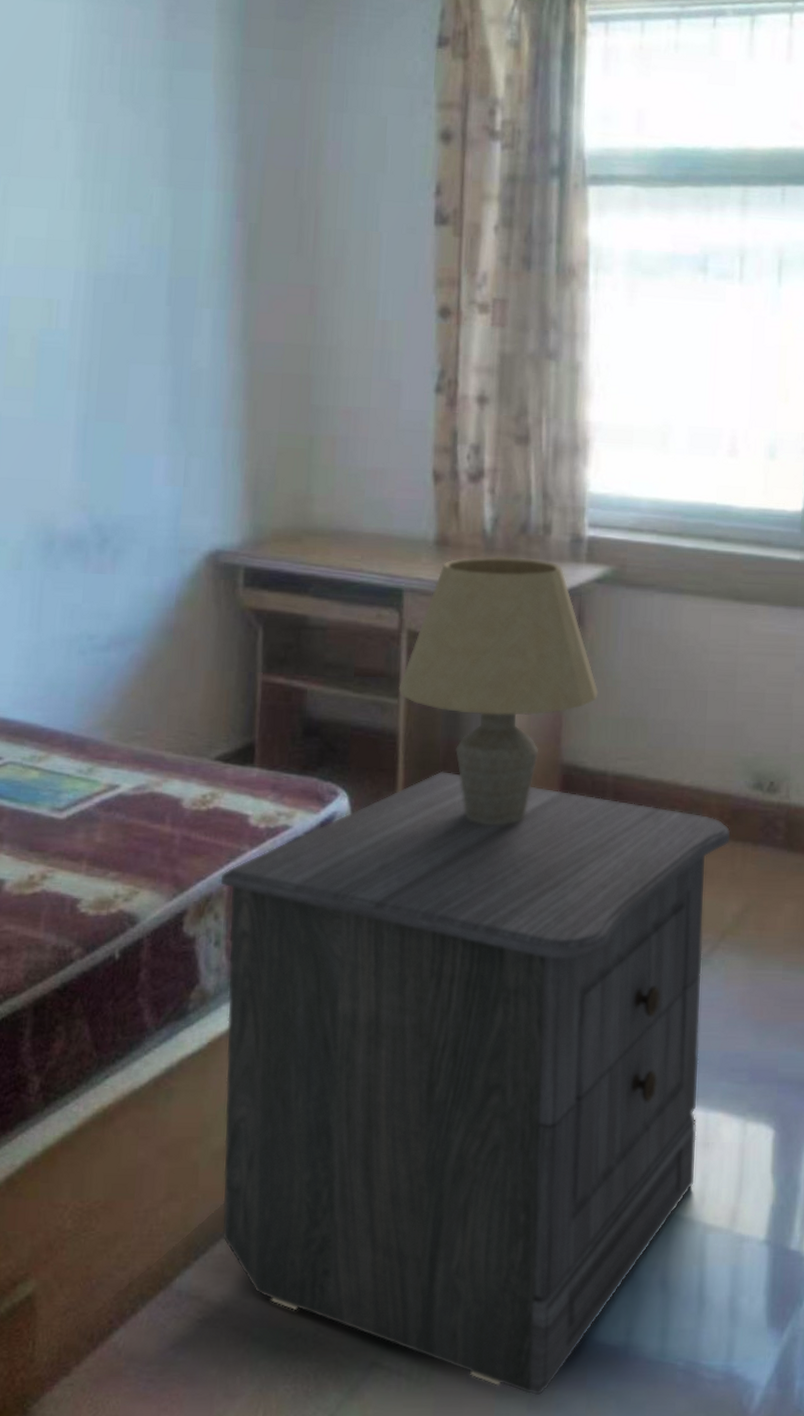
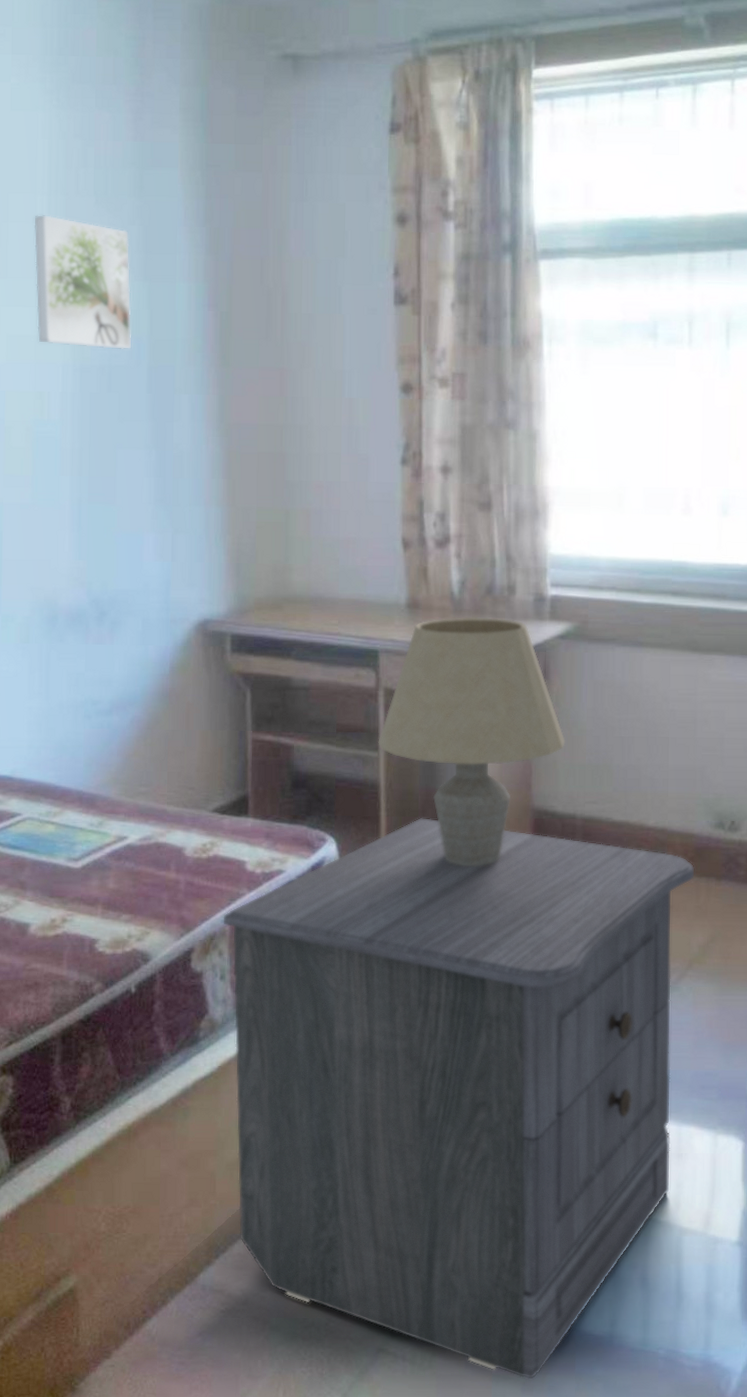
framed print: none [49,111,155,259] -> present [34,214,132,350]

